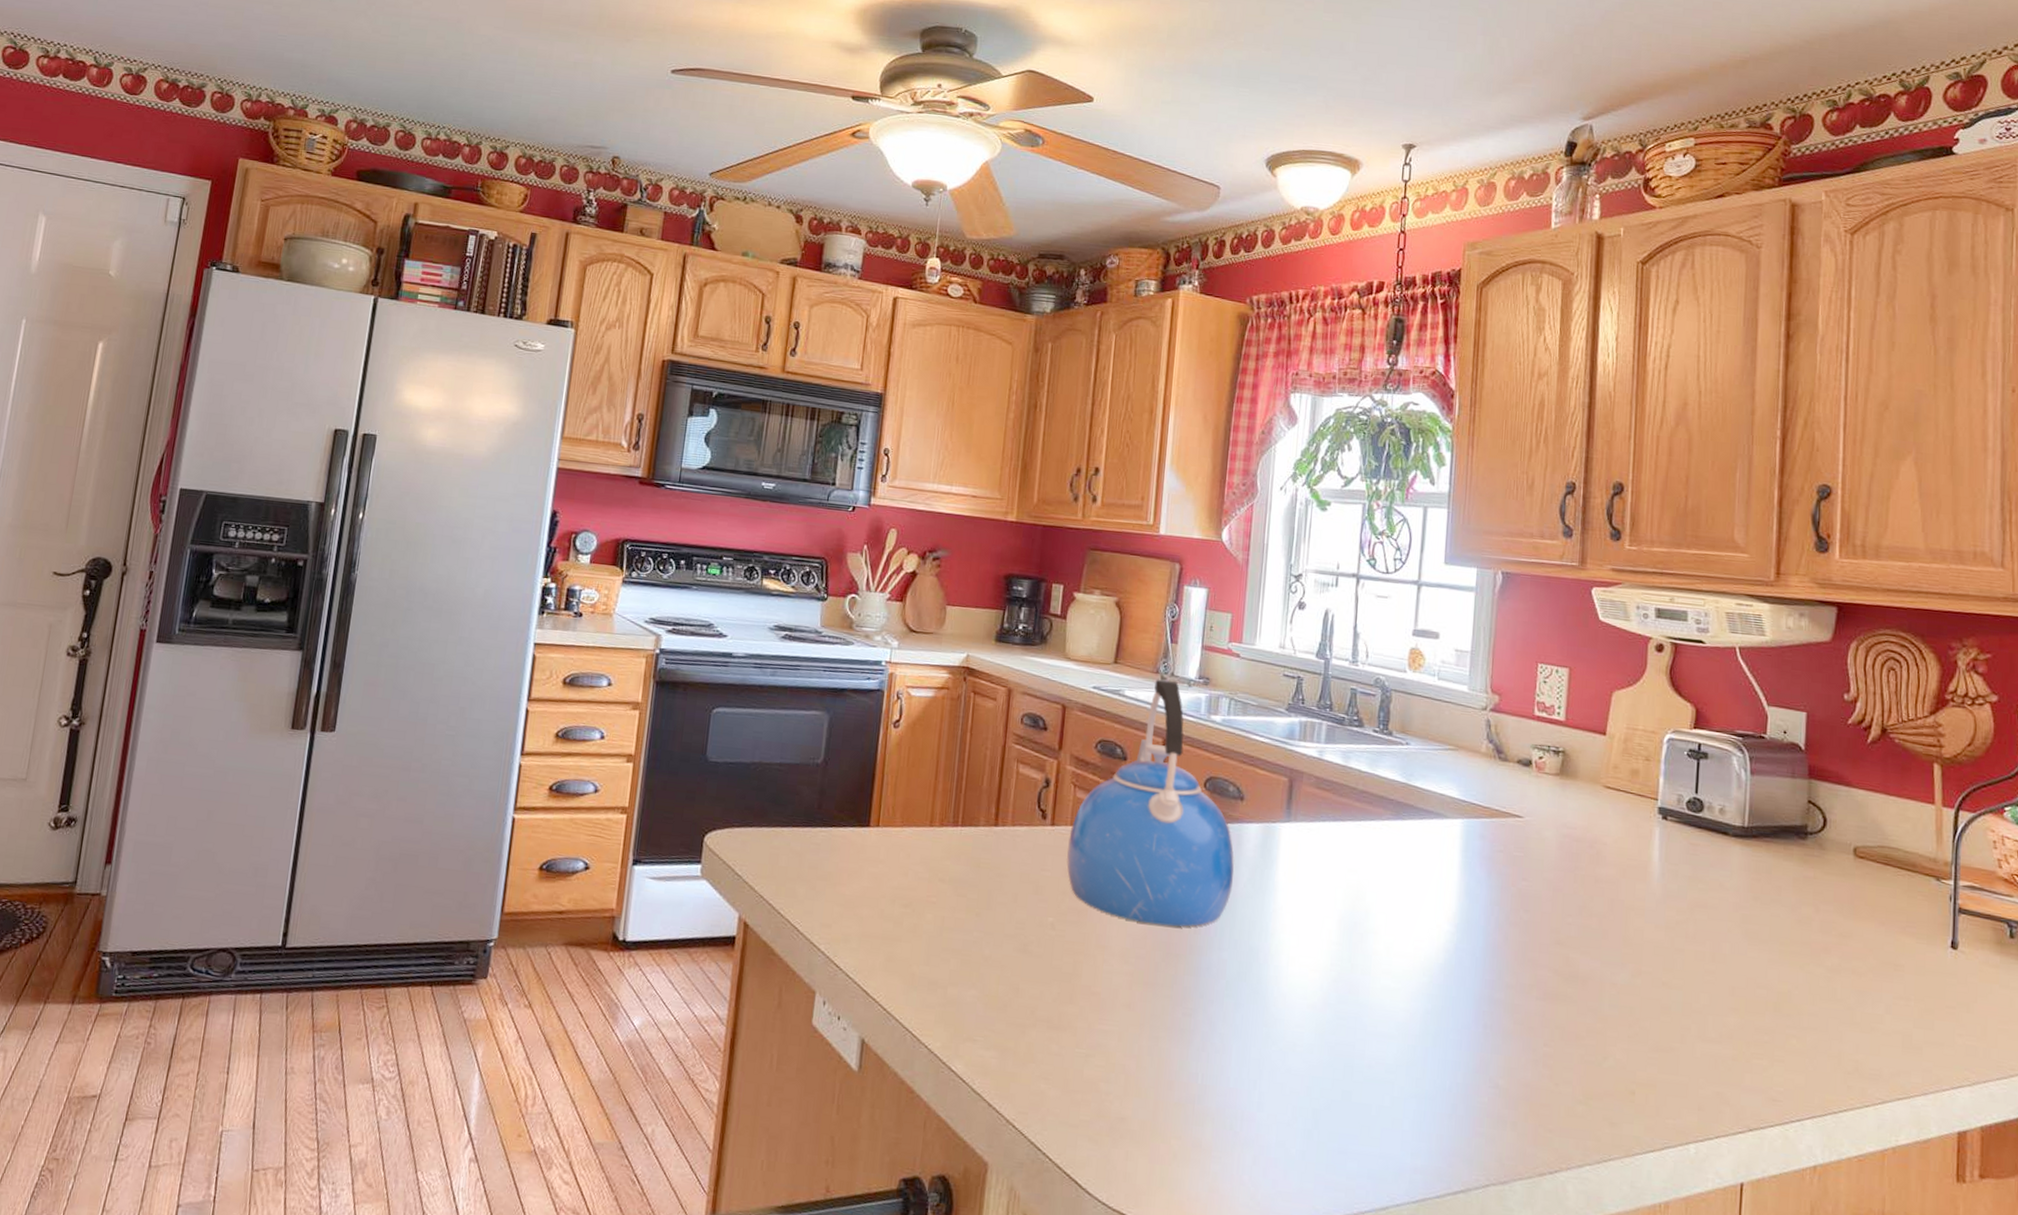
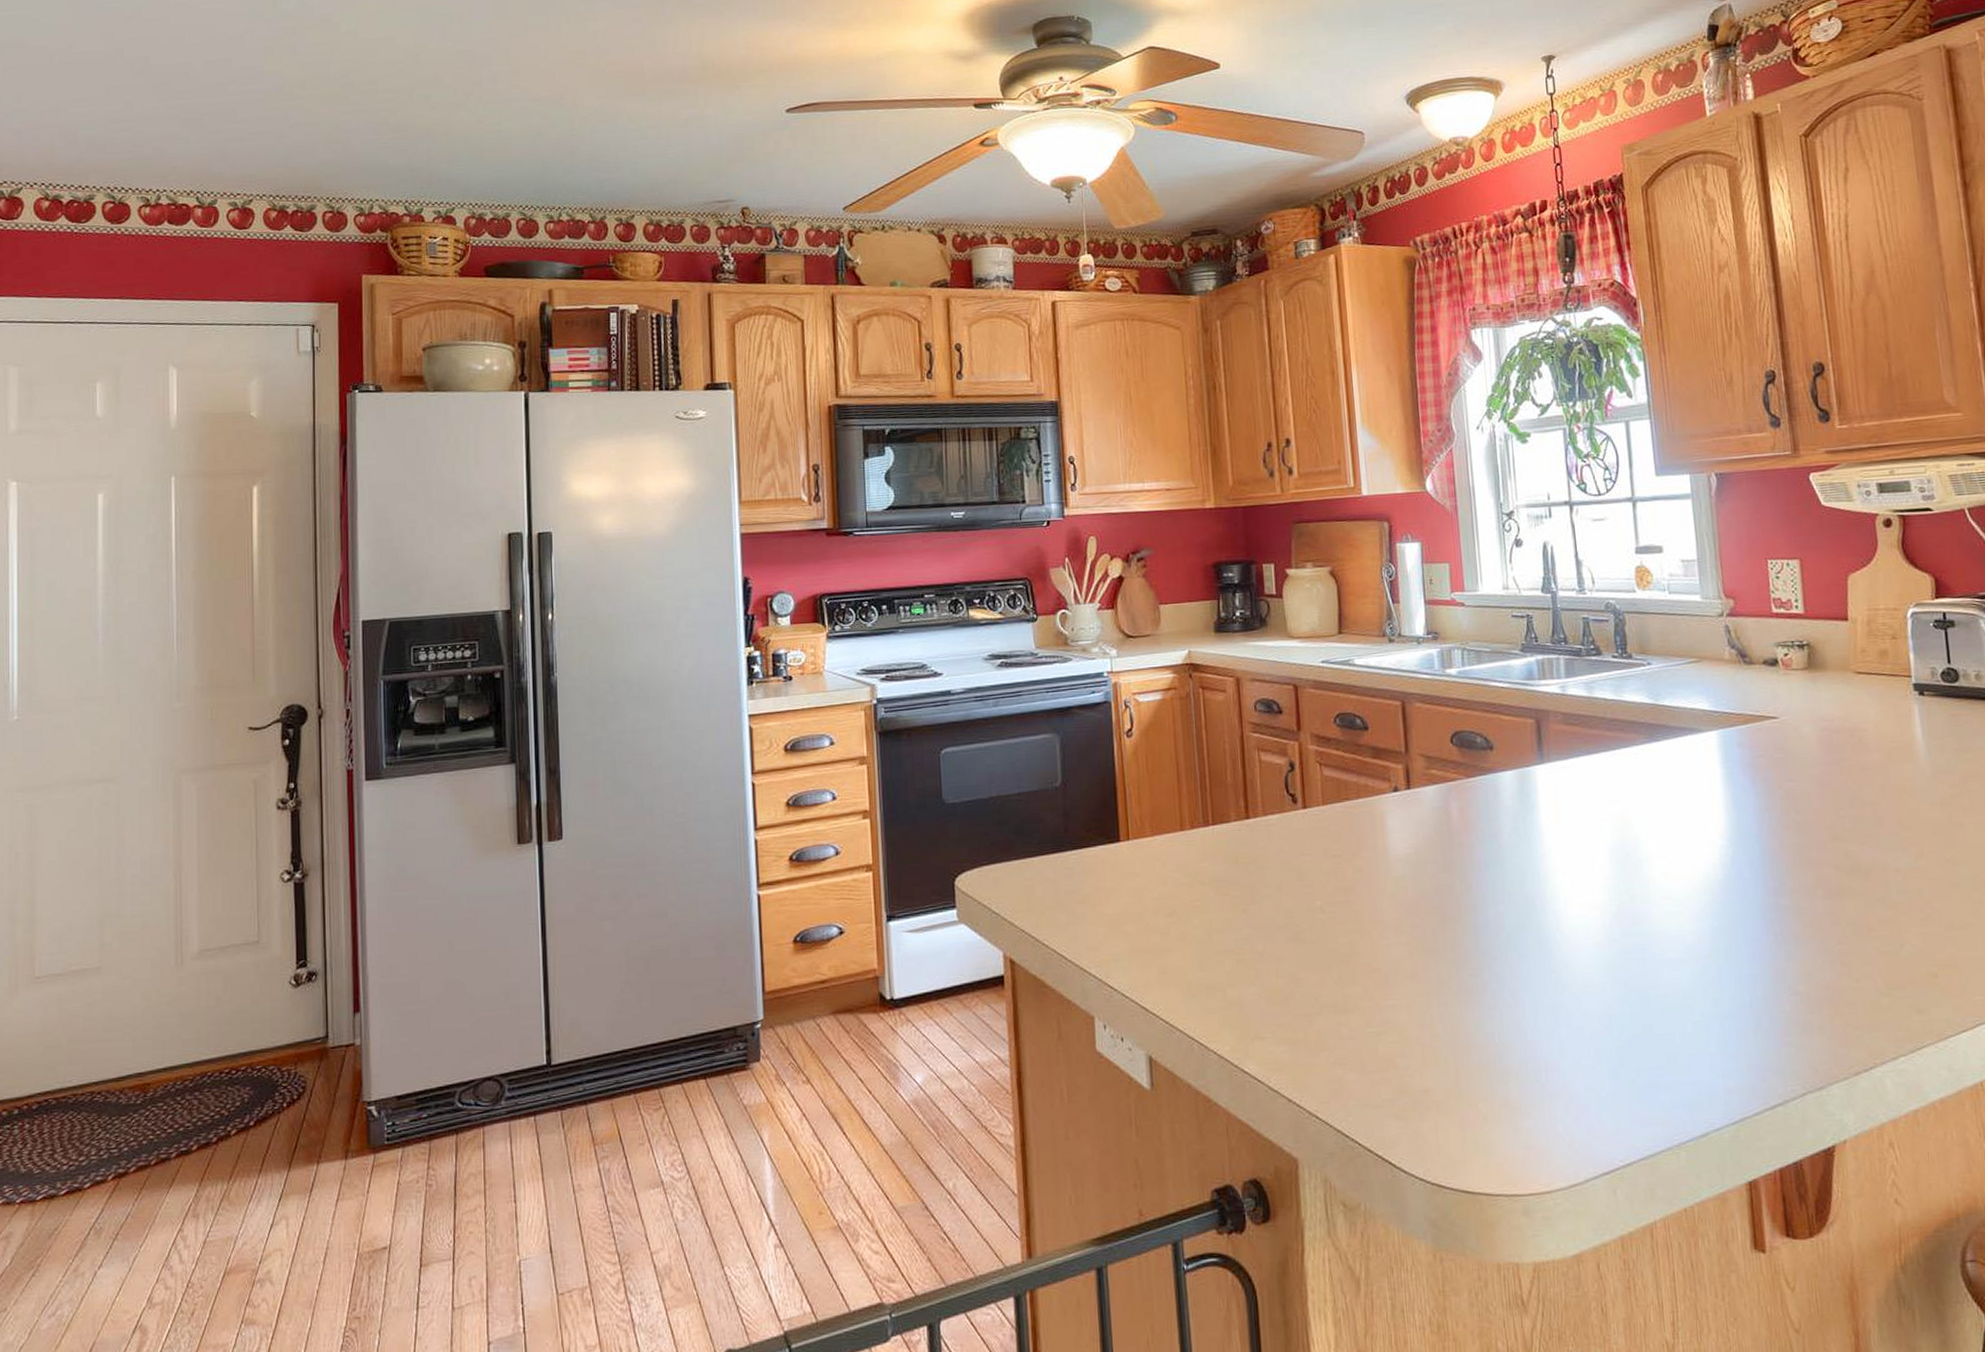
kettle: present [1066,679,1234,927] -> none [1323,641,1497,891]

